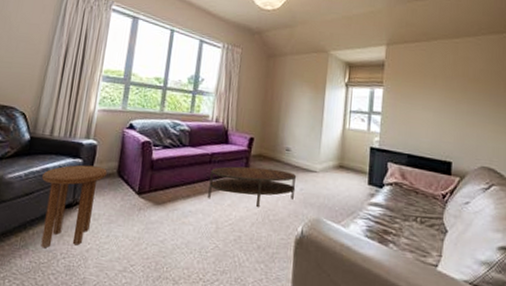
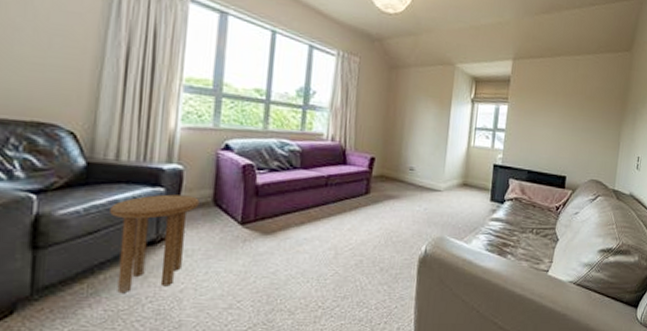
coffee table: present [208,166,297,208] -> none [325,188,421,231]

